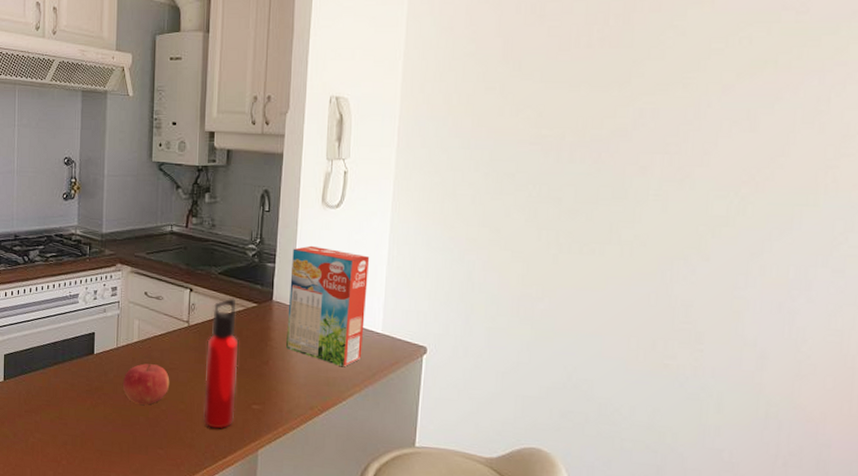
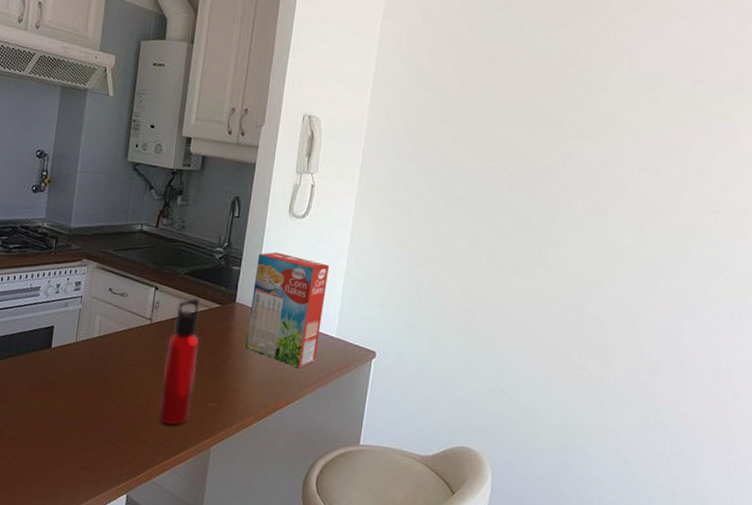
fruit: present [122,363,170,405] -> none [78,359,128,400]

